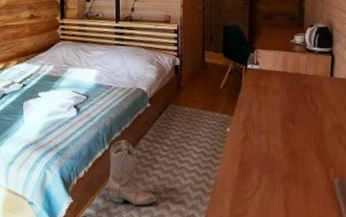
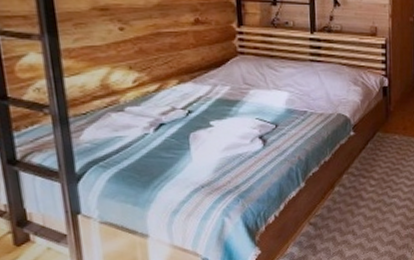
boots: present [108,139,156,206] -> none [305,175,363,251]

